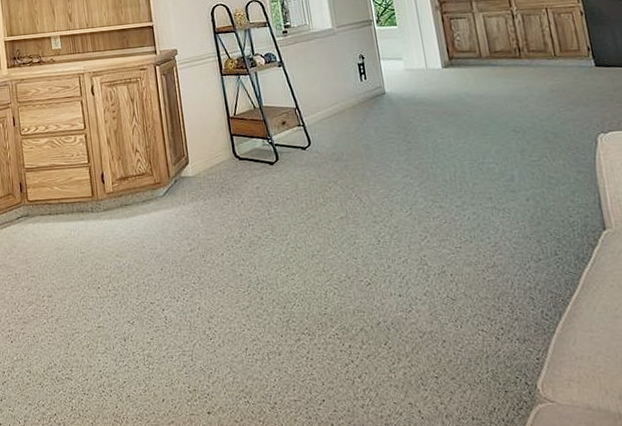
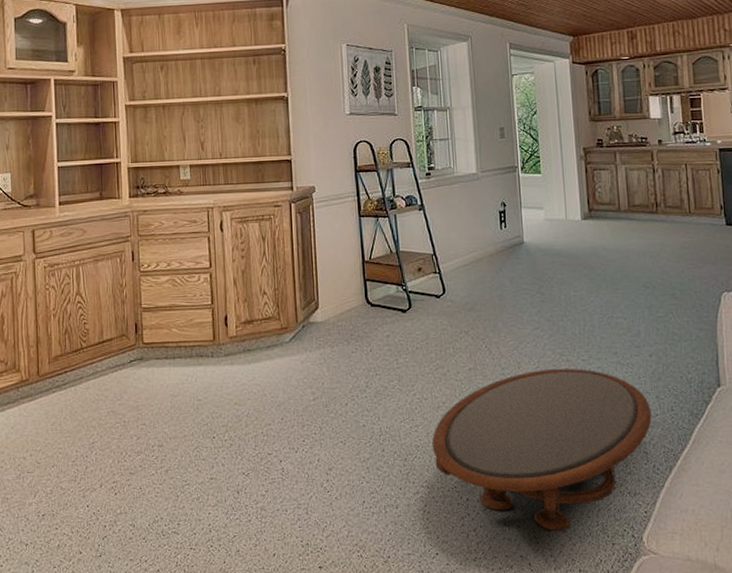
coffee table: none [309,214,536,379] -> present [431,368,652,532]

